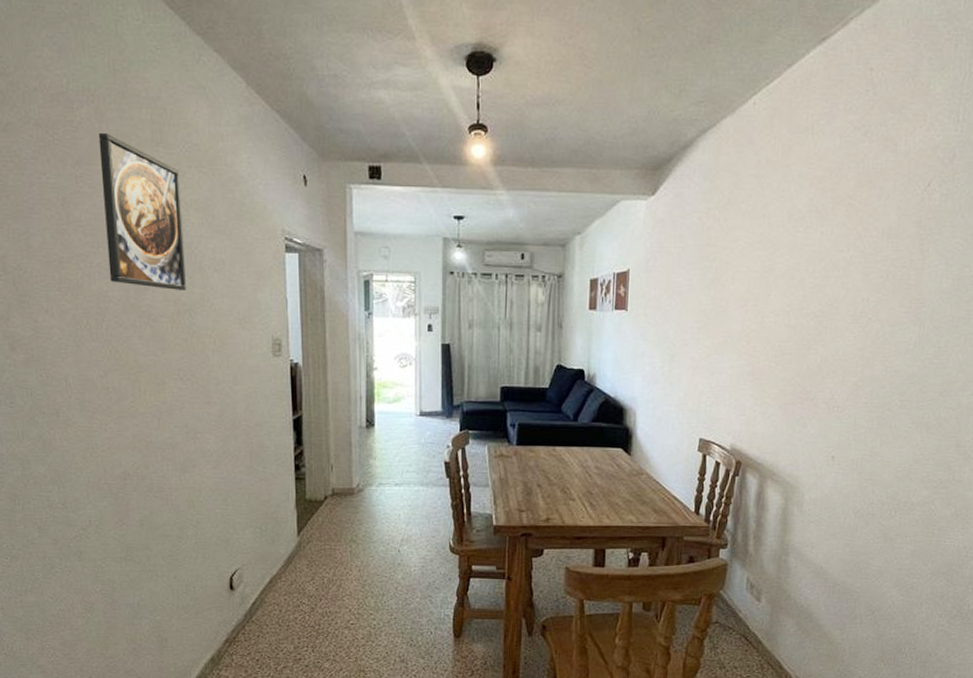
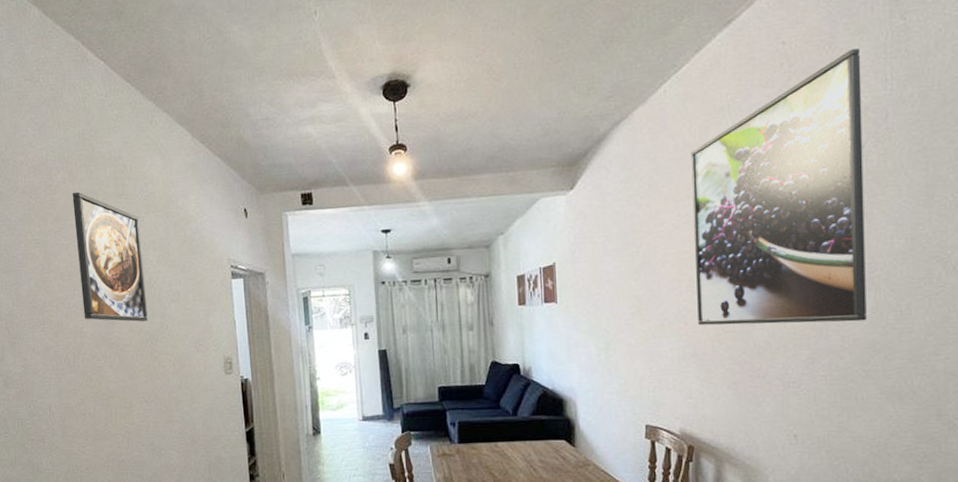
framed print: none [759,85,940,354] -> present [691,48,867,326]

